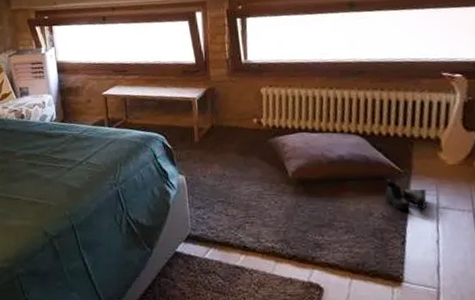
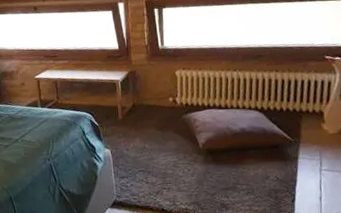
boots: present [385,179,427,210] -> none [279,147,312,173]

